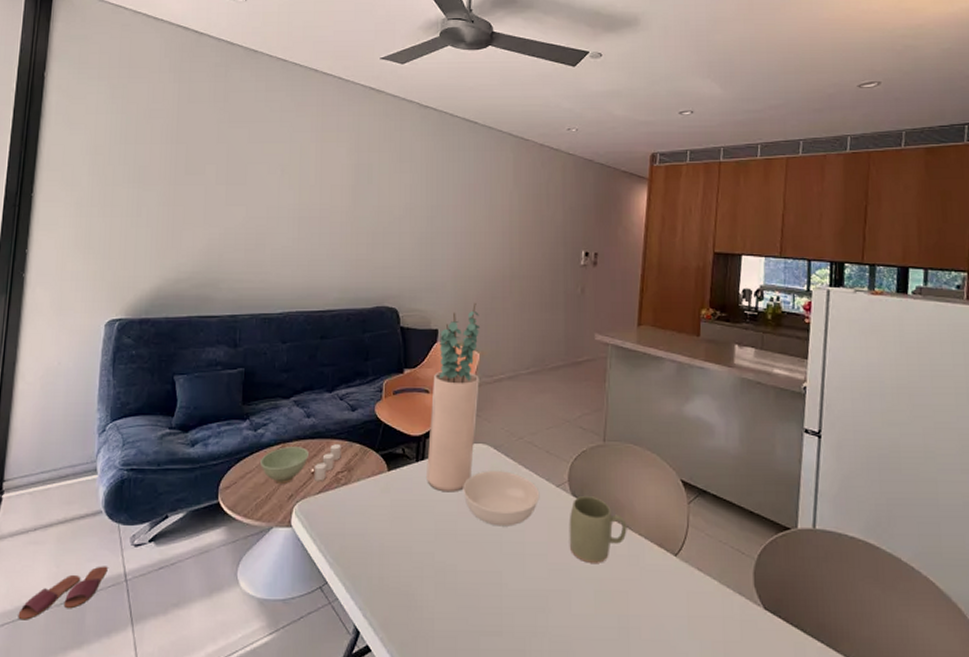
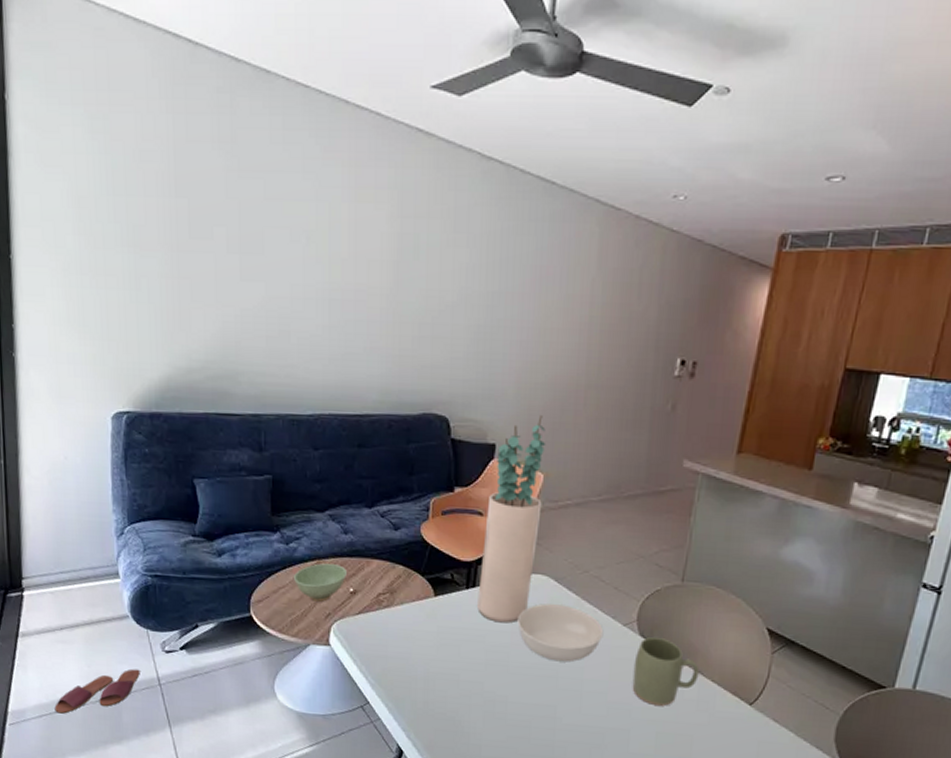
candle: present [313,444,341,483] -> none [352,564,383,603]

